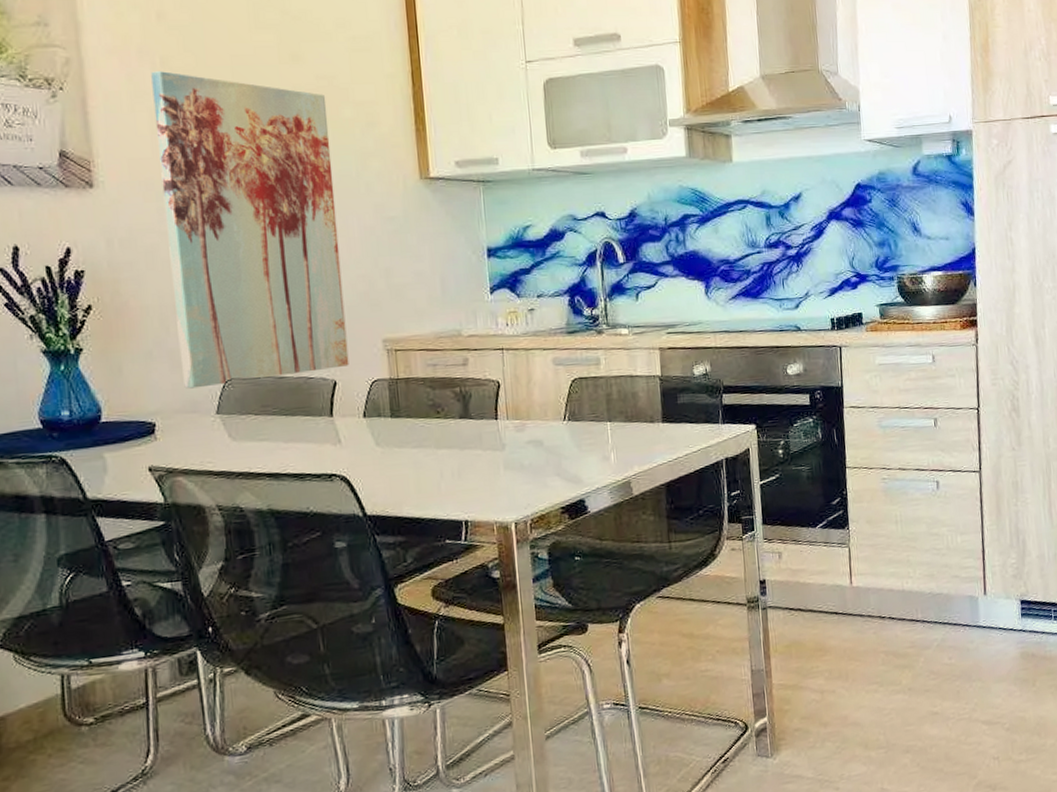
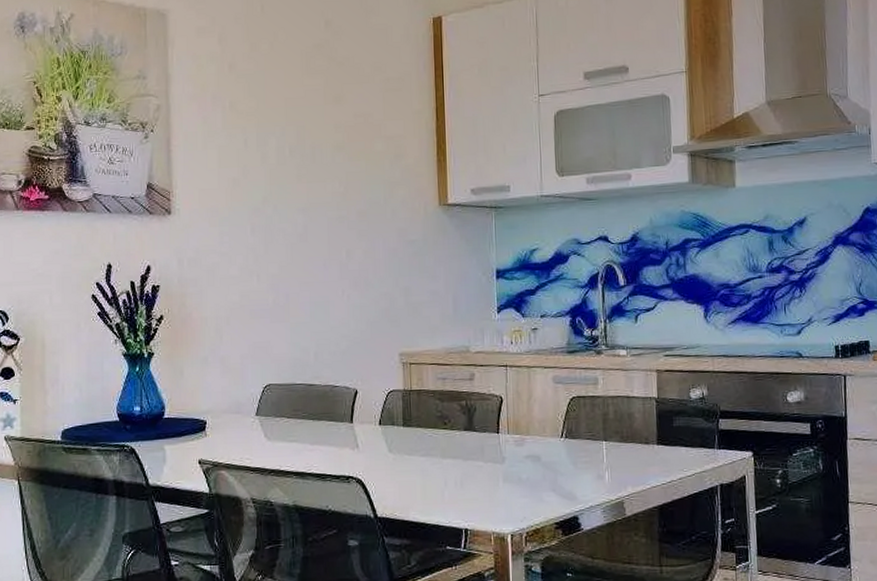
wall art: present [151,71,349,389] -> none [222,114,369,392]

